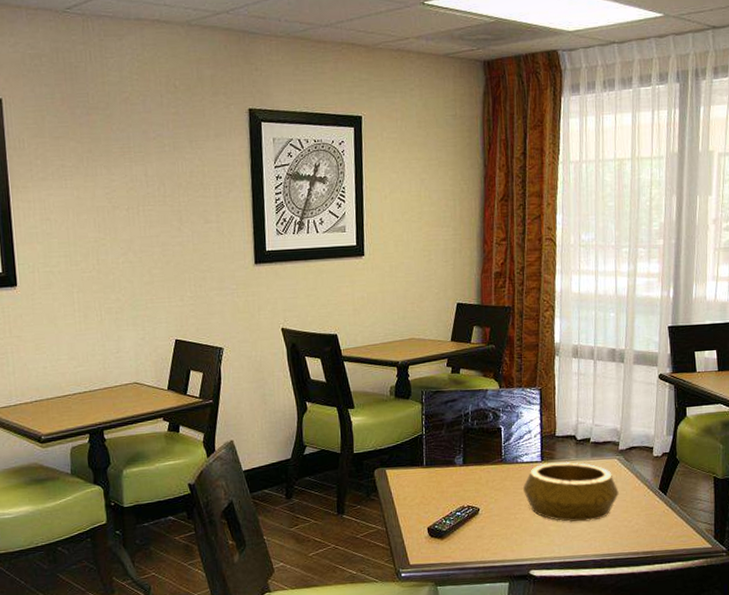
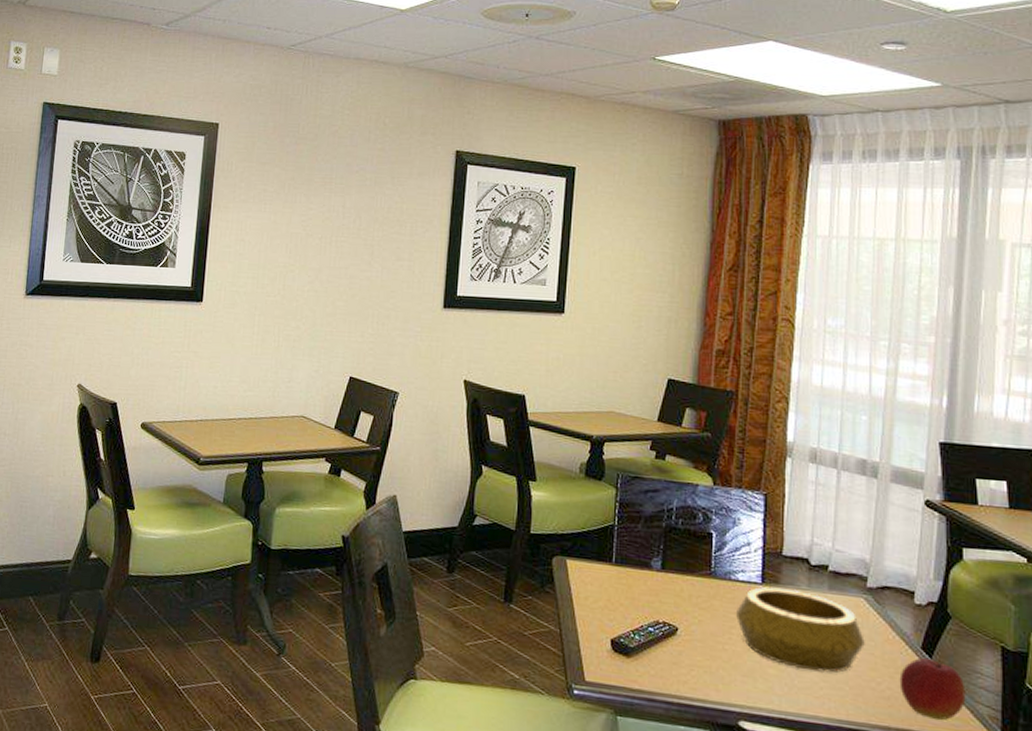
apple: none [644,495,690,540] -> present [899,657,966,720]

